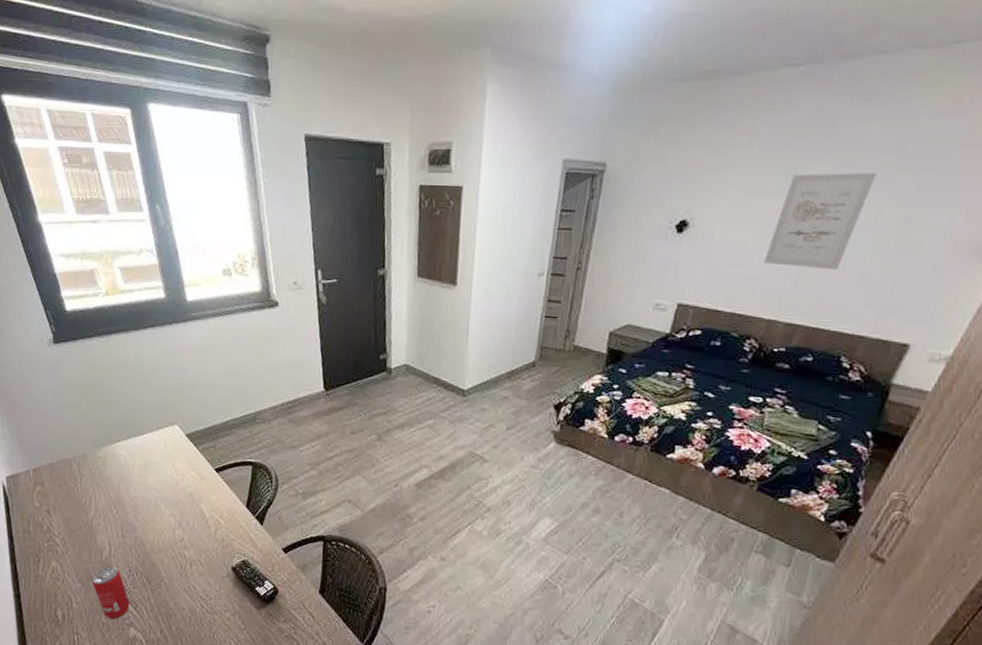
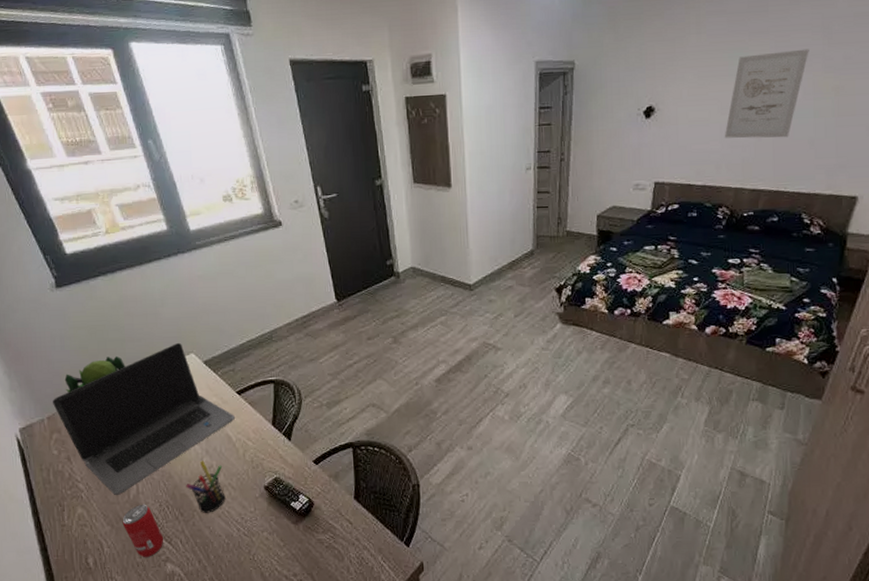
laptop computer: none [39,412,210,555] -> present [53,342,235,495]
plant: none [52,417,111,448] -> present [64,355,126,393]
pen holder: none [156,532,194,585] -> present [186,461,226,513]

